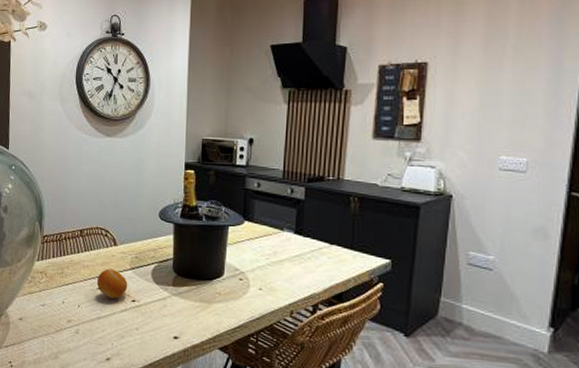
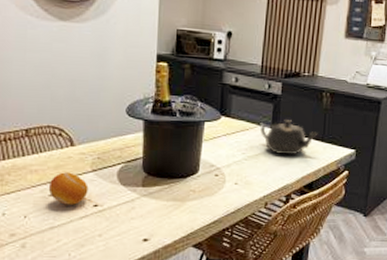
teapot: none [284,225,346,263] -> present [261,120,318,156]

